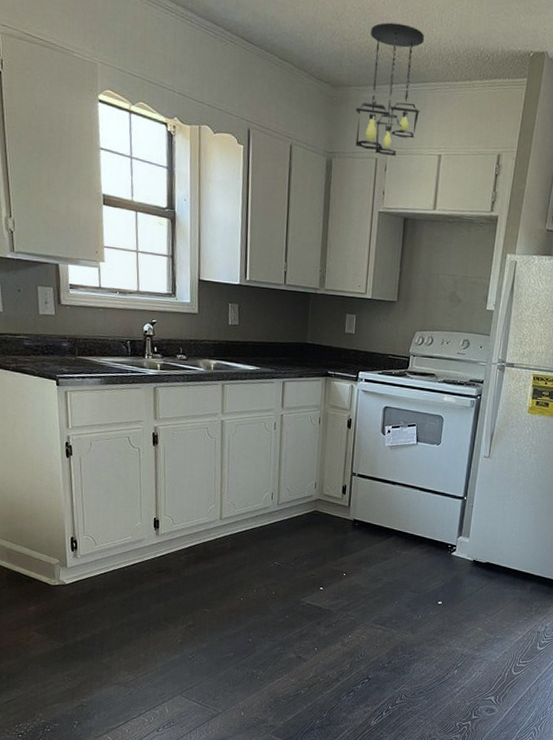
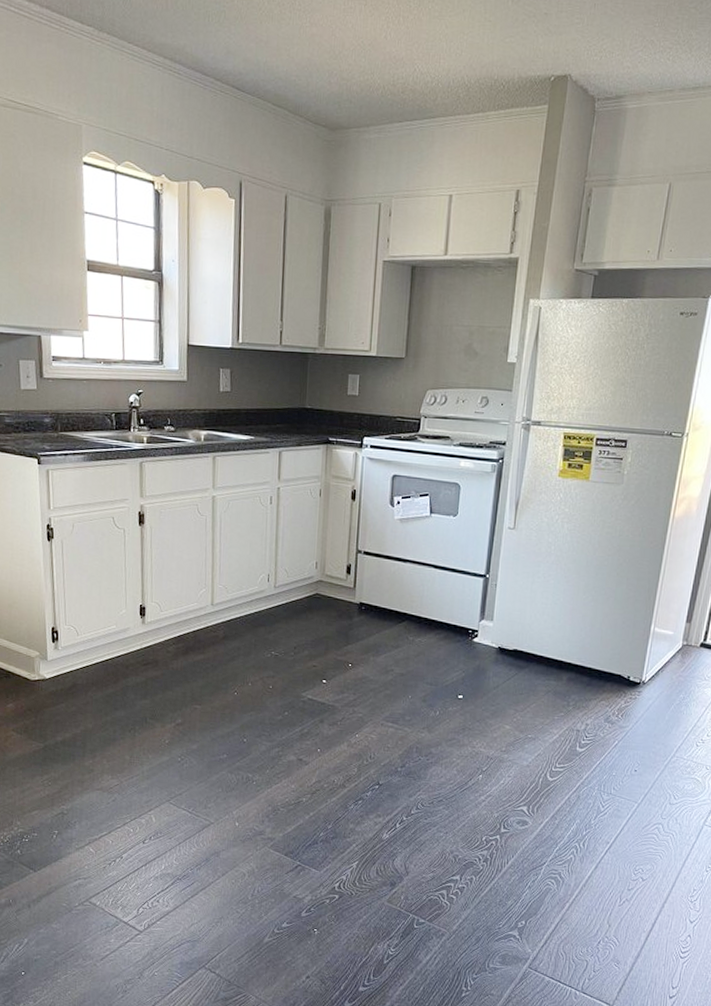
ceiling light fixture: present [355,22,424,157] -> none [356,57,431,201]

